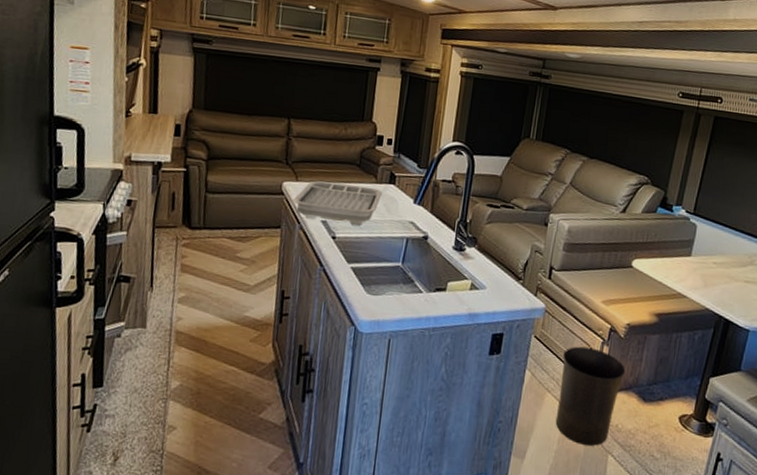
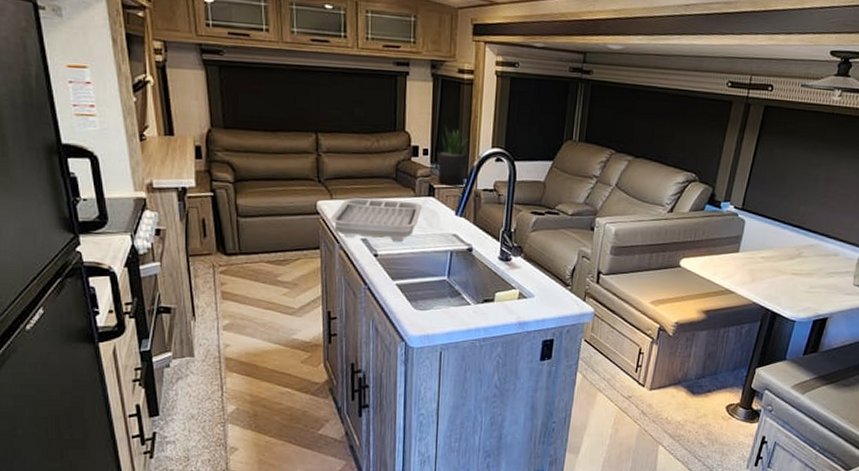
planter: none [399,118,431,176] -> present [436,125,469,187]
waste bin: present [555,346,626,446] -> none [607,347,675,438]

